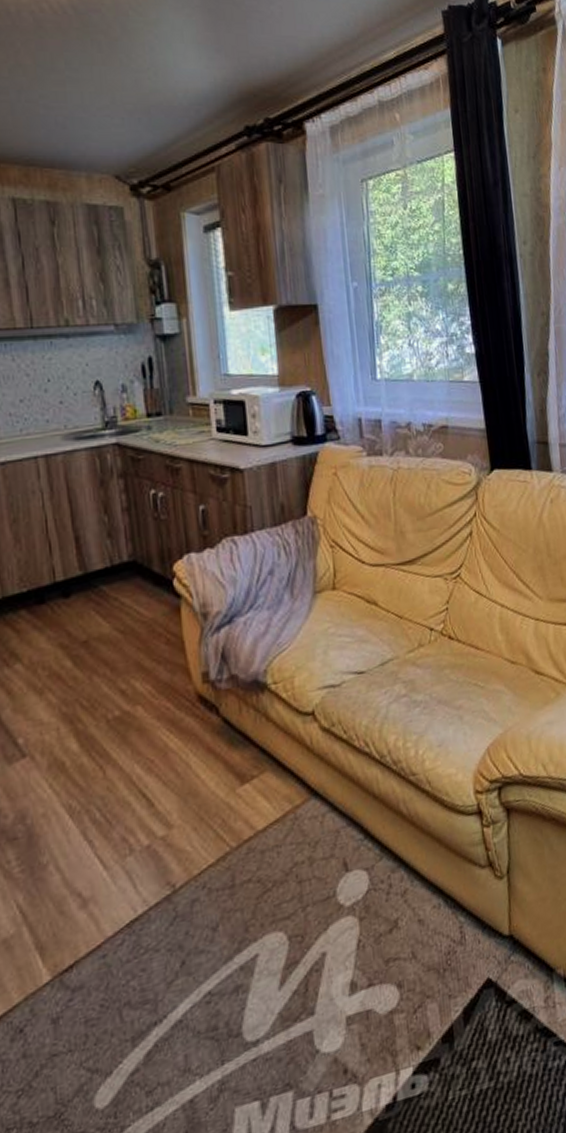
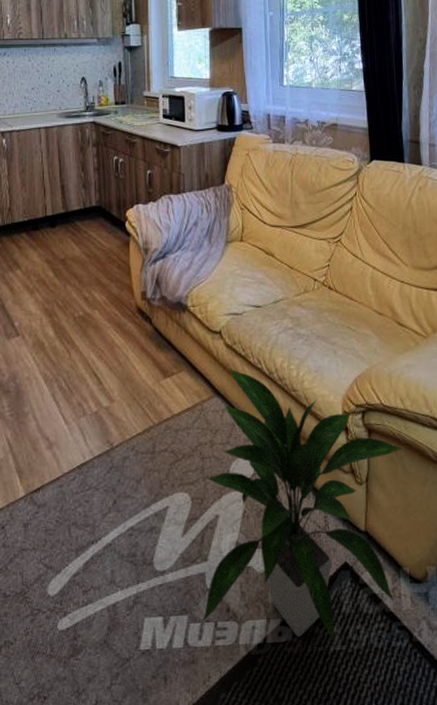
indoor plant: none [305,757,549,1092] -> present [203,368,403,642]

